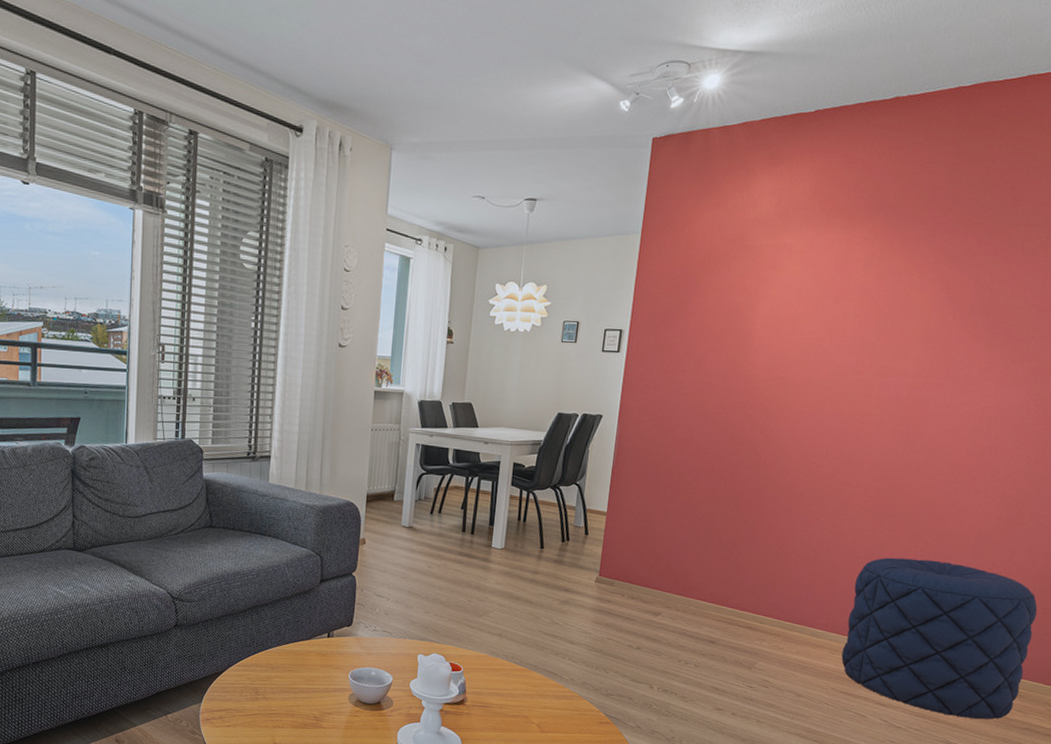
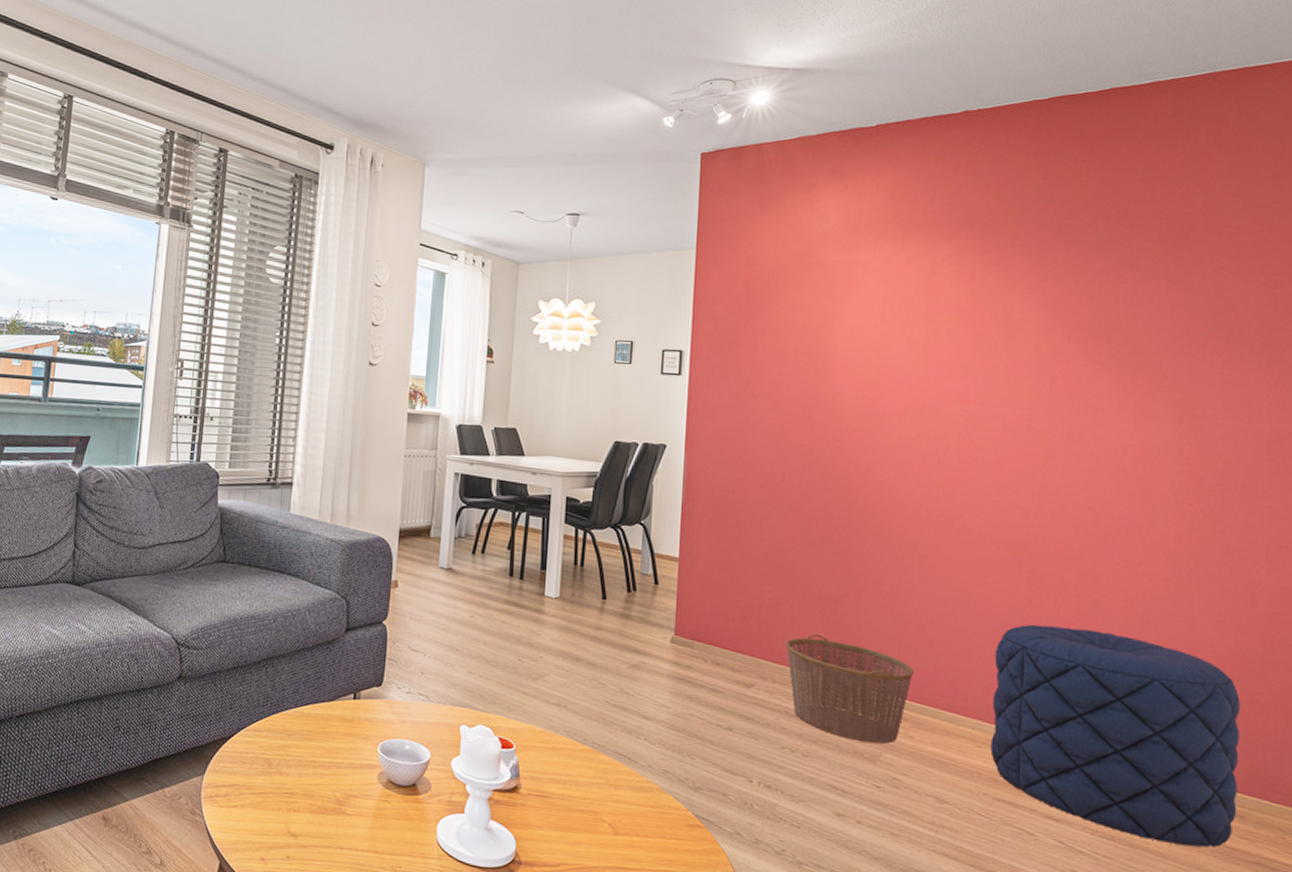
basket: none [689,571,790,655] -> present [786,633,914,744]

